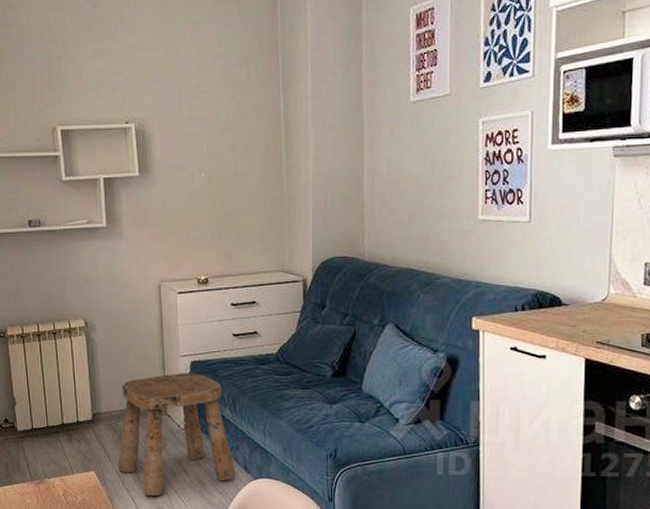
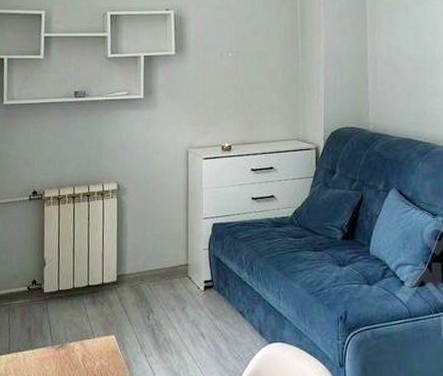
stool: present [118,373,236,497] -> none [138,235,251,362]

